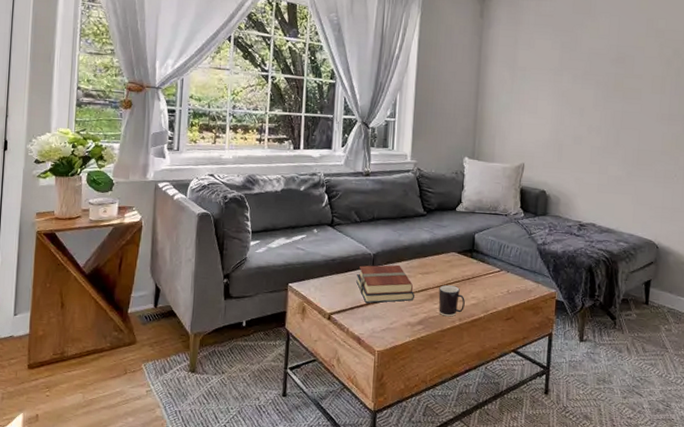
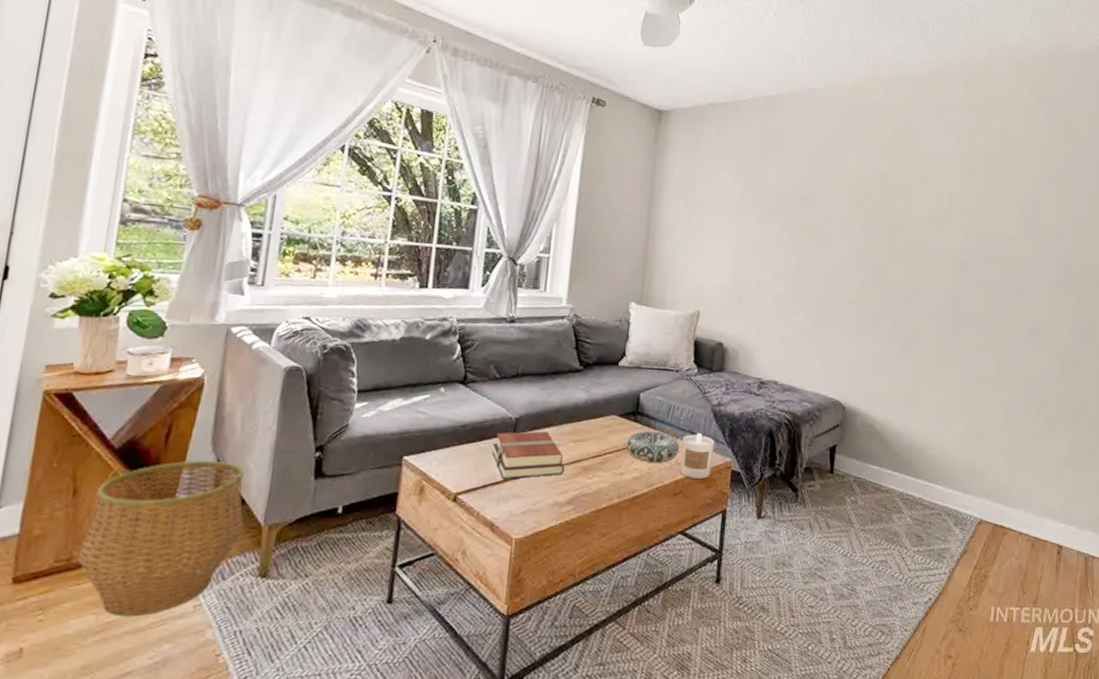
basket: none [69,284,177,396] -> present [79,460,245,617]
mug: present [438,284,465,317] -> none [593,454,626,494]
decorative bowl: none [465,266,511,293] -> present [626,431,680,463]
candle: none [510,268,541,307] -> present [679,433,715,479]

